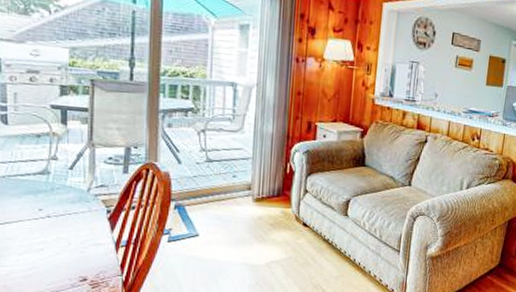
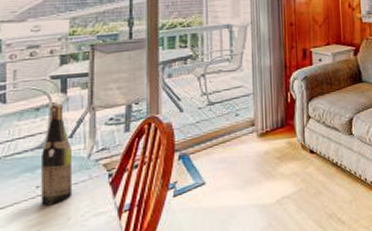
wine bottle: none [43,133,73,228] -> present [41,103,73,205]

